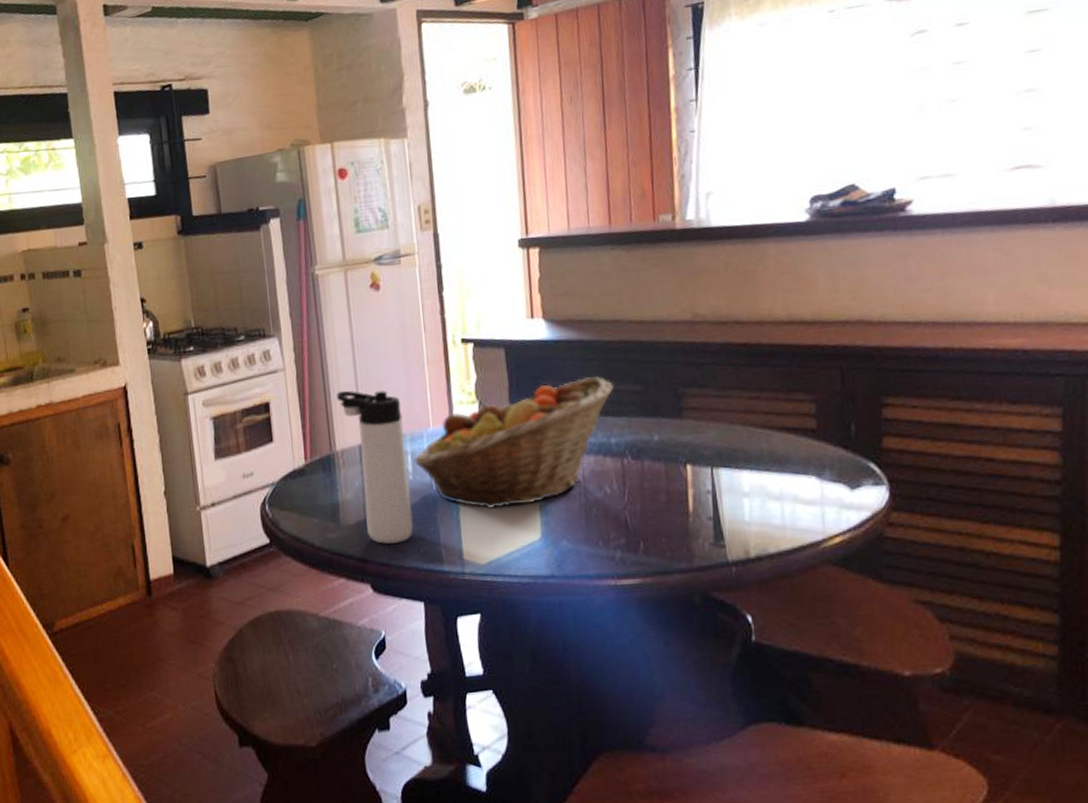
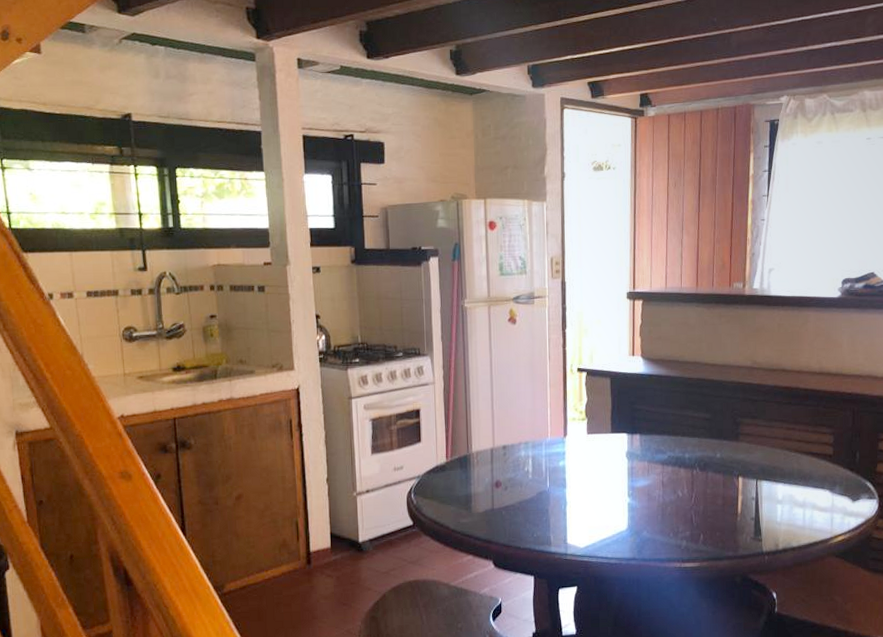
thermos bottle: present [337,390,414,544] -> none [476,403,530,529]
fruit basket: present [413,376,613,510] -> none [533,405,690,505]

